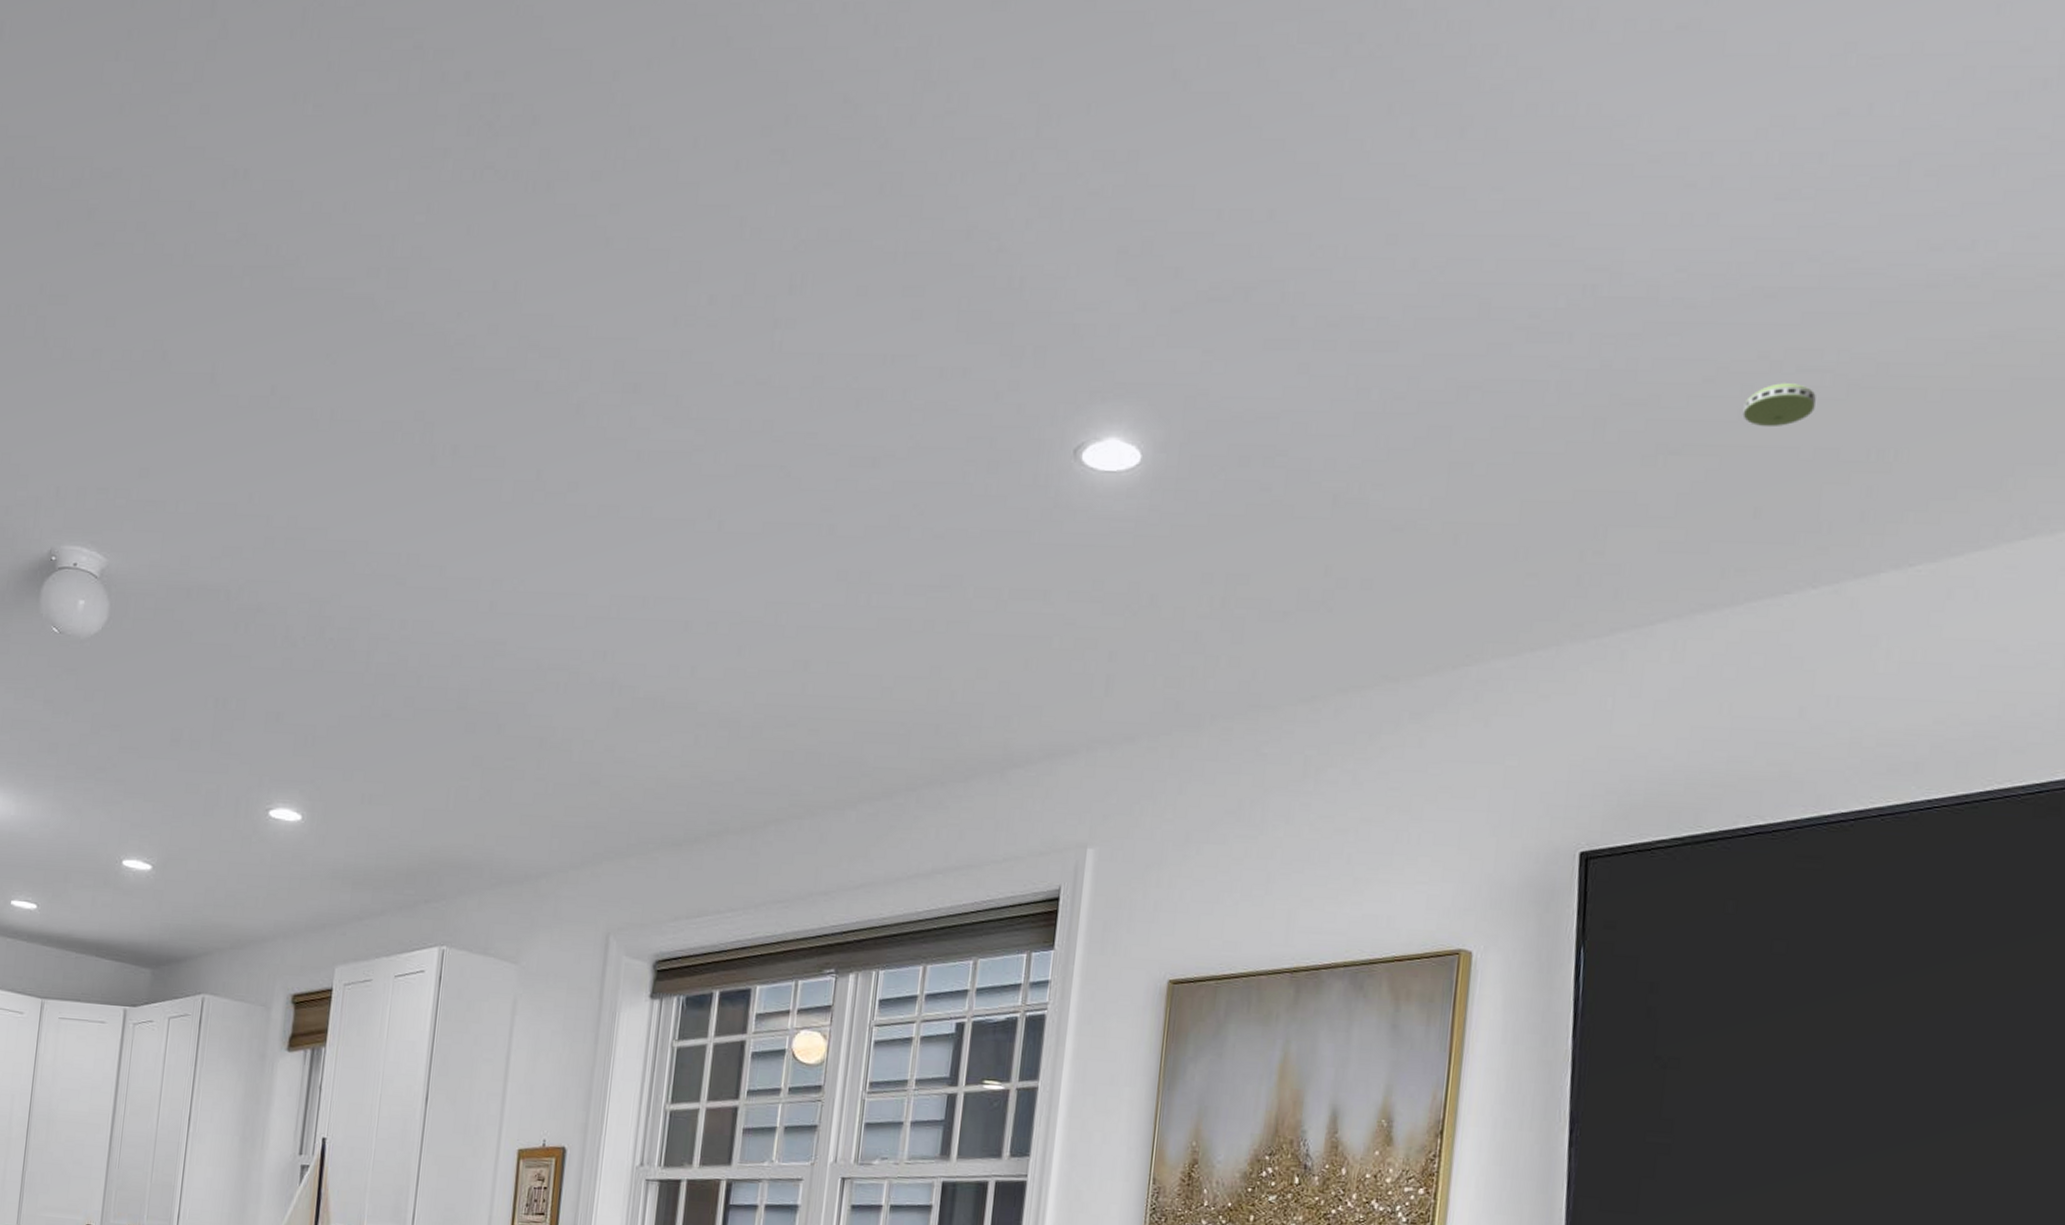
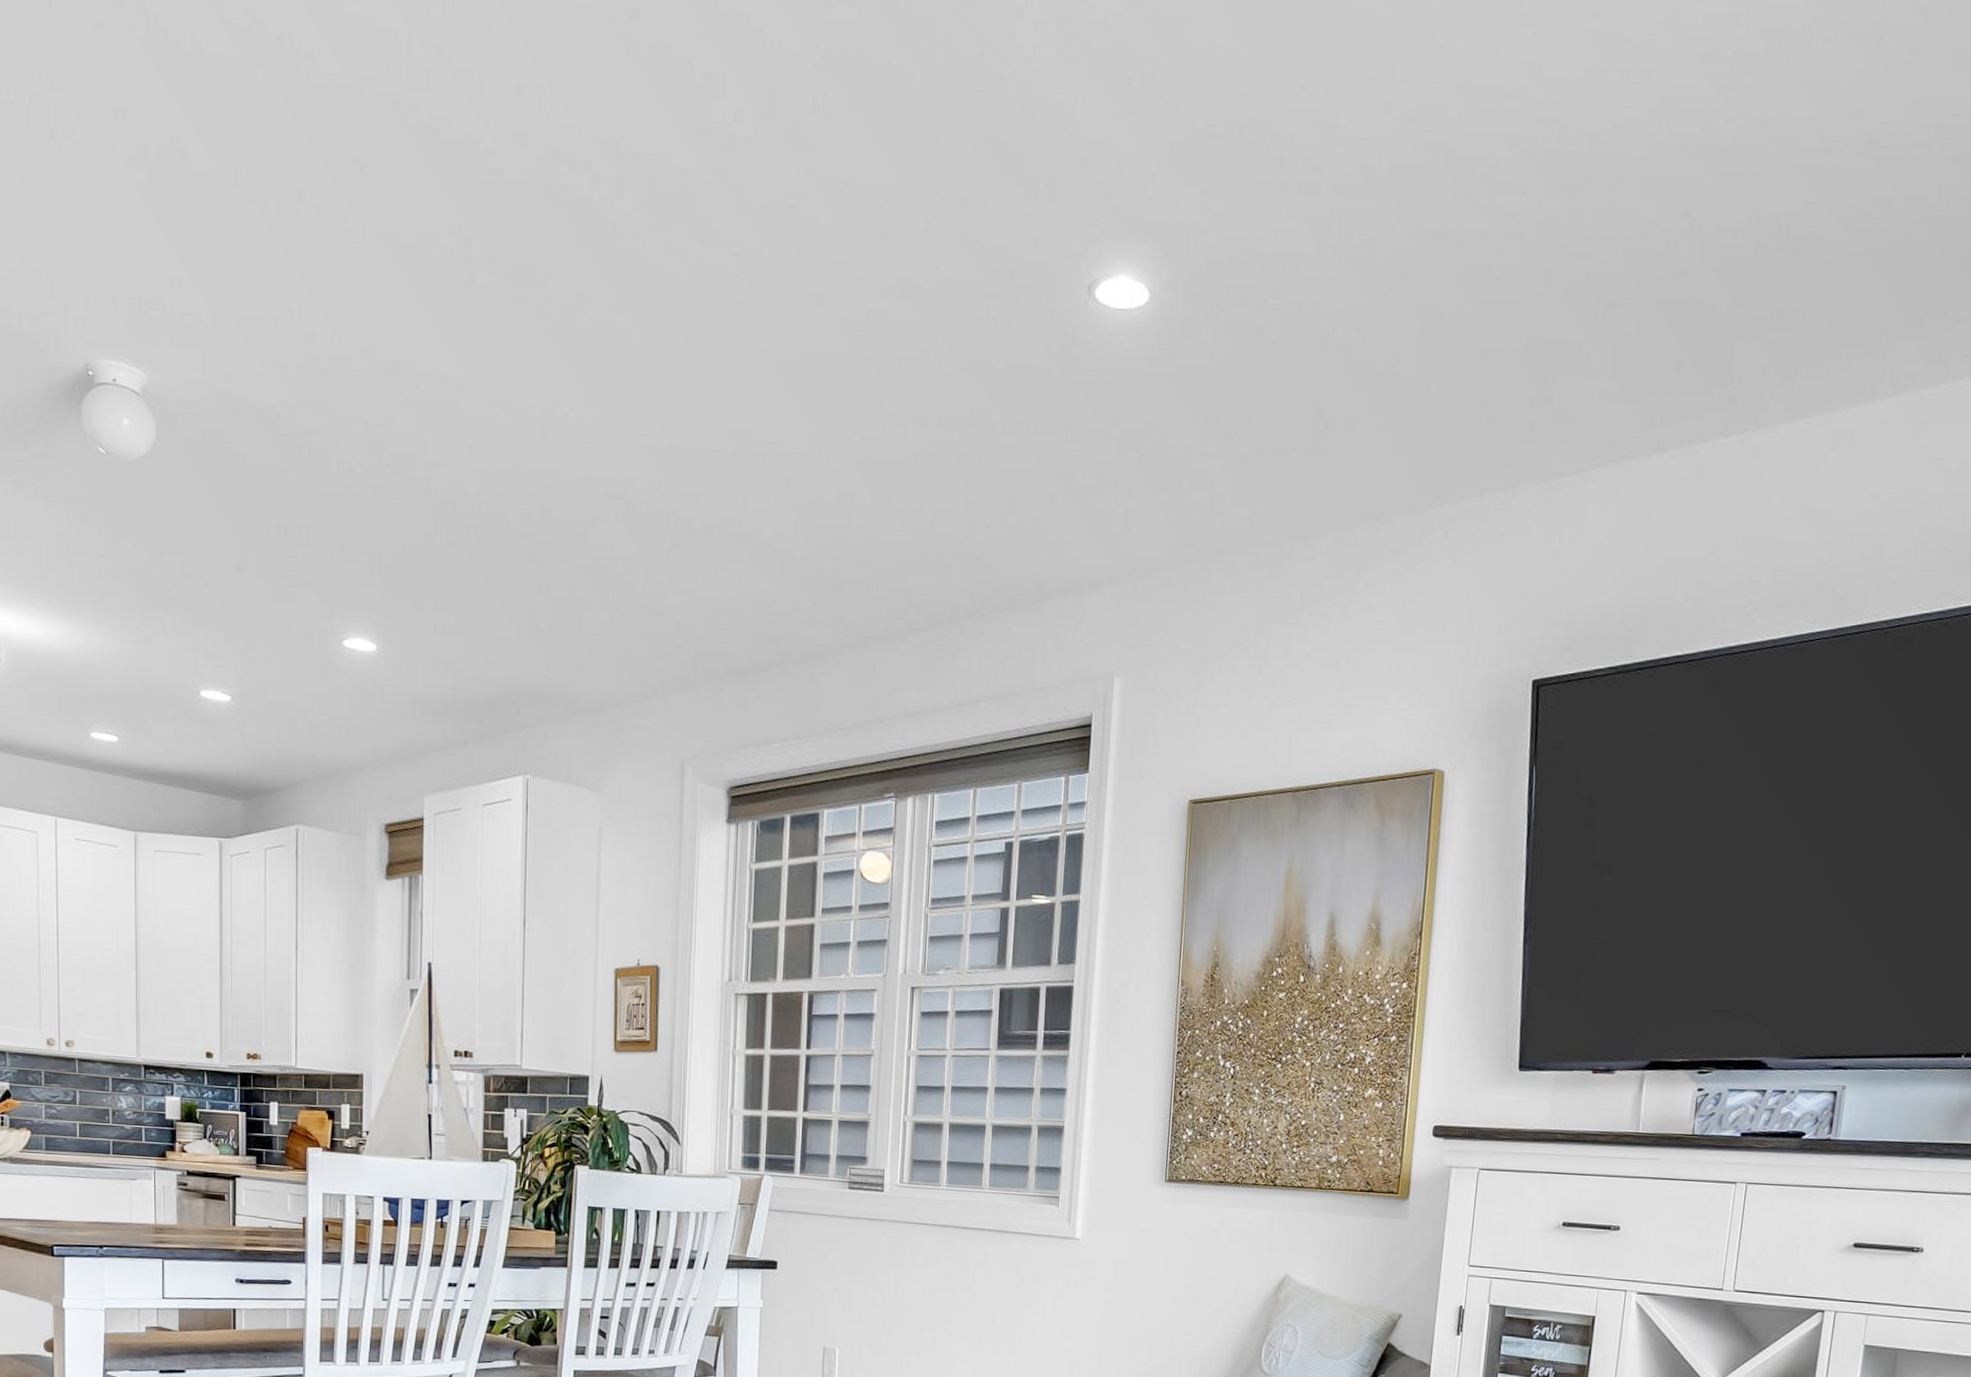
smoke detector: present [1742,383,1816,427] -> none [1669,241,1730,284]

